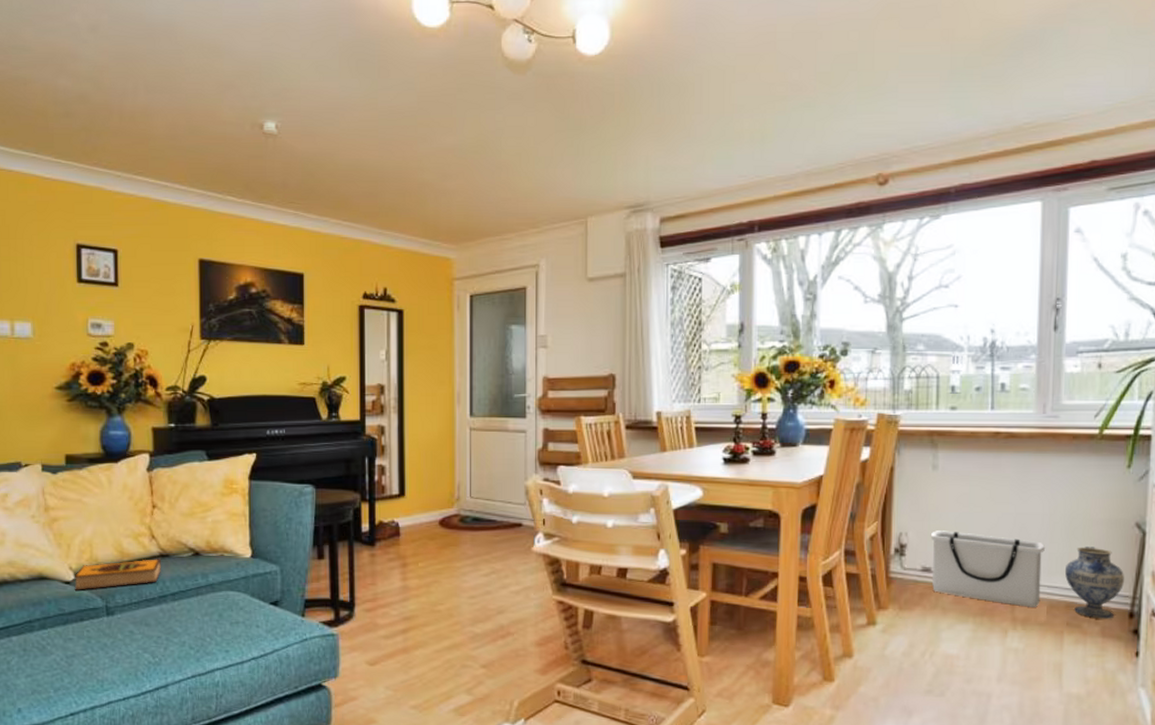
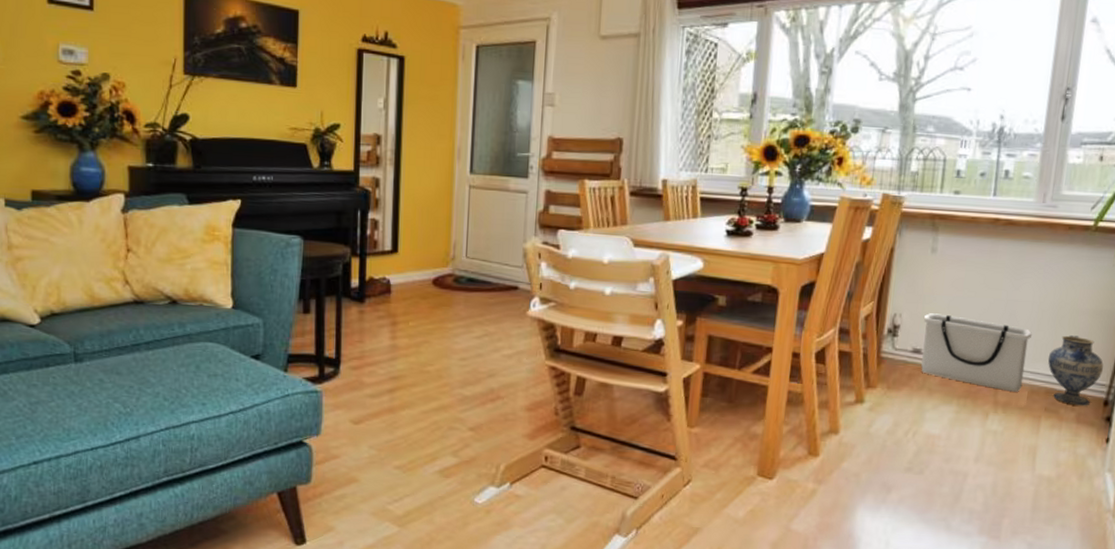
hardback book: present [74,558,162,590] -> none [39,304,136,335]

